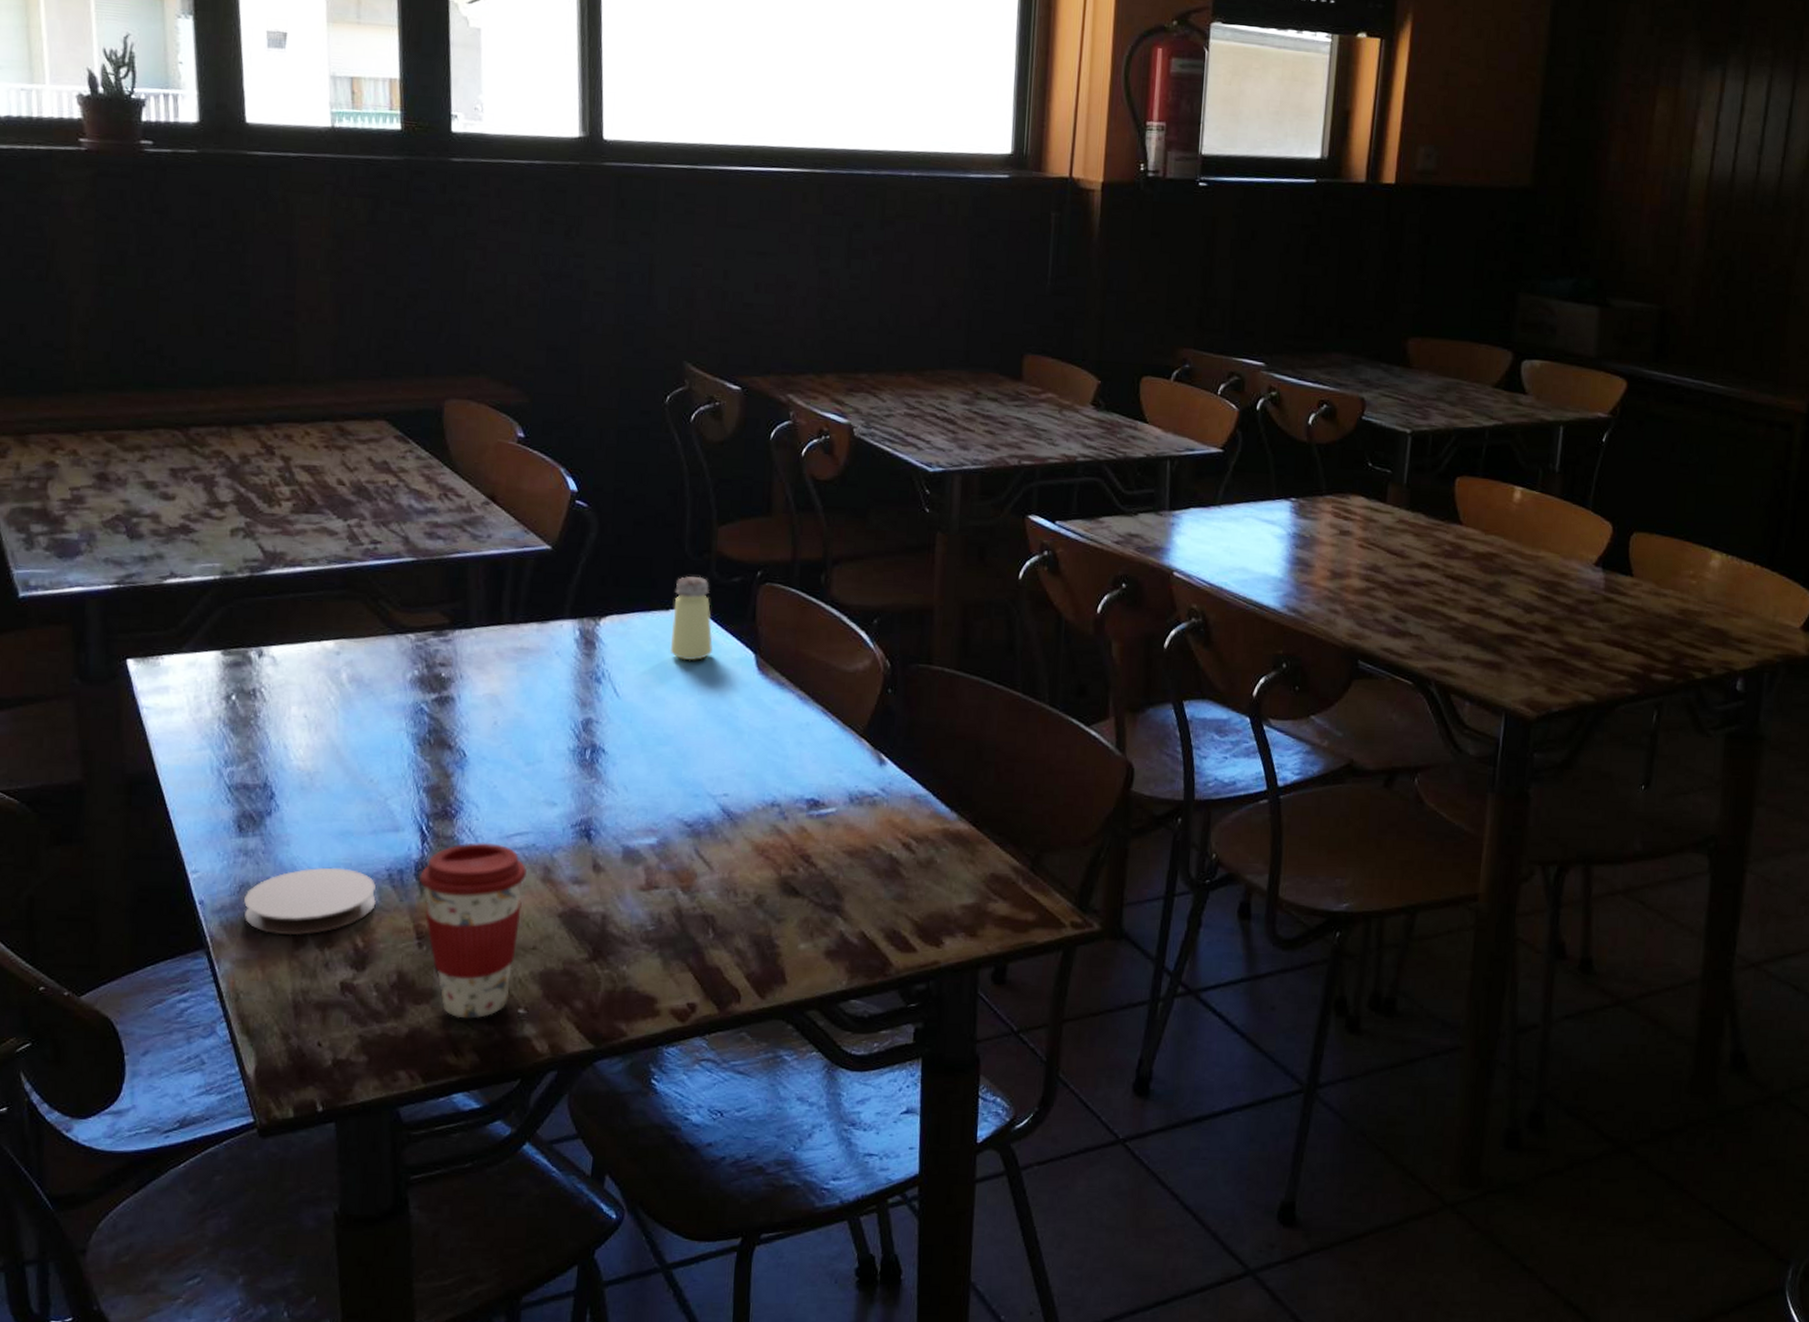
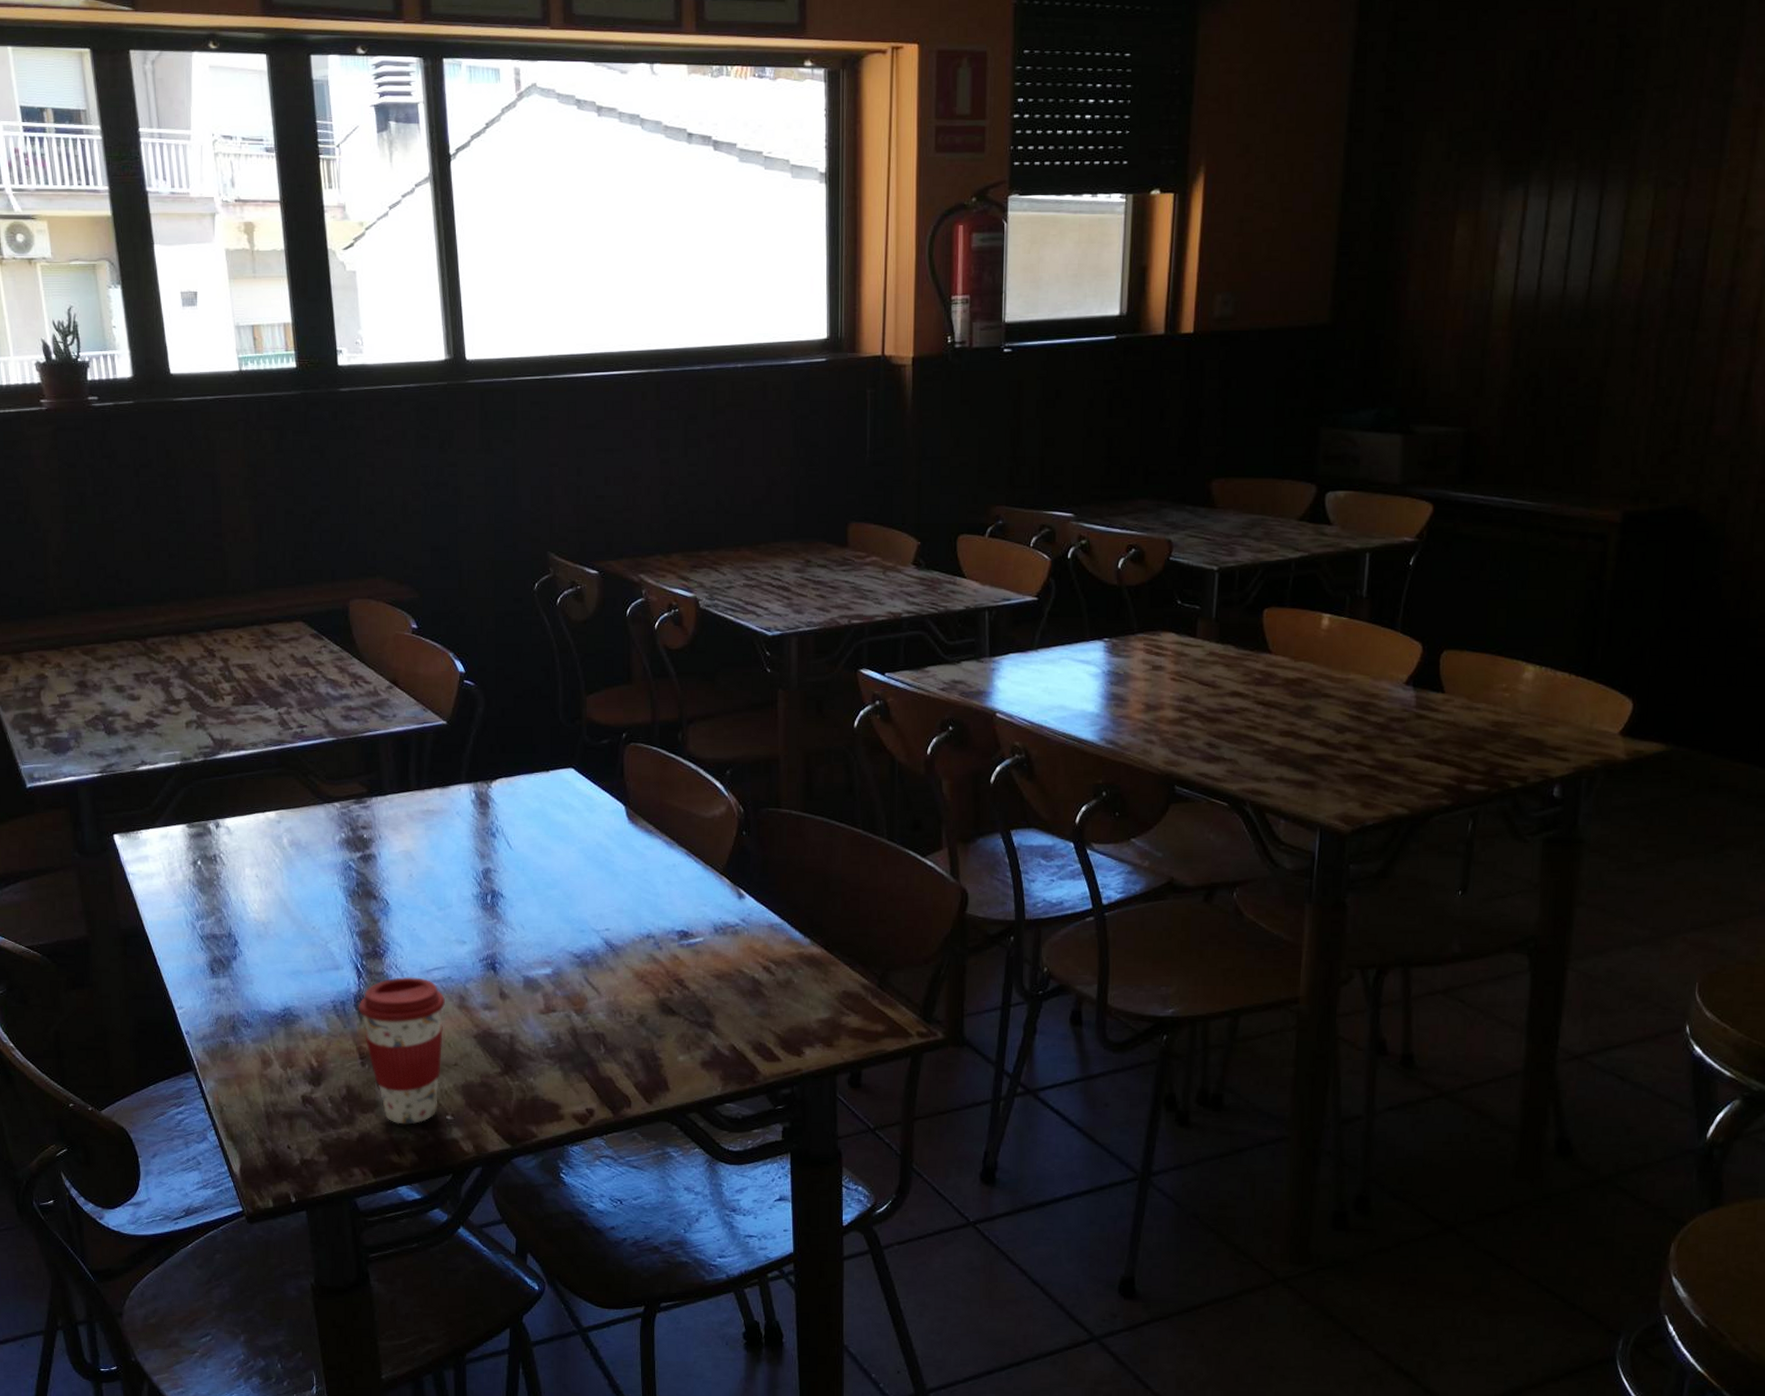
coaster: present [244,867,376,936] -> none [221,1001,325,1058]
saltshaker: present [670,576,713,661] -> none [552,740,588,815]

